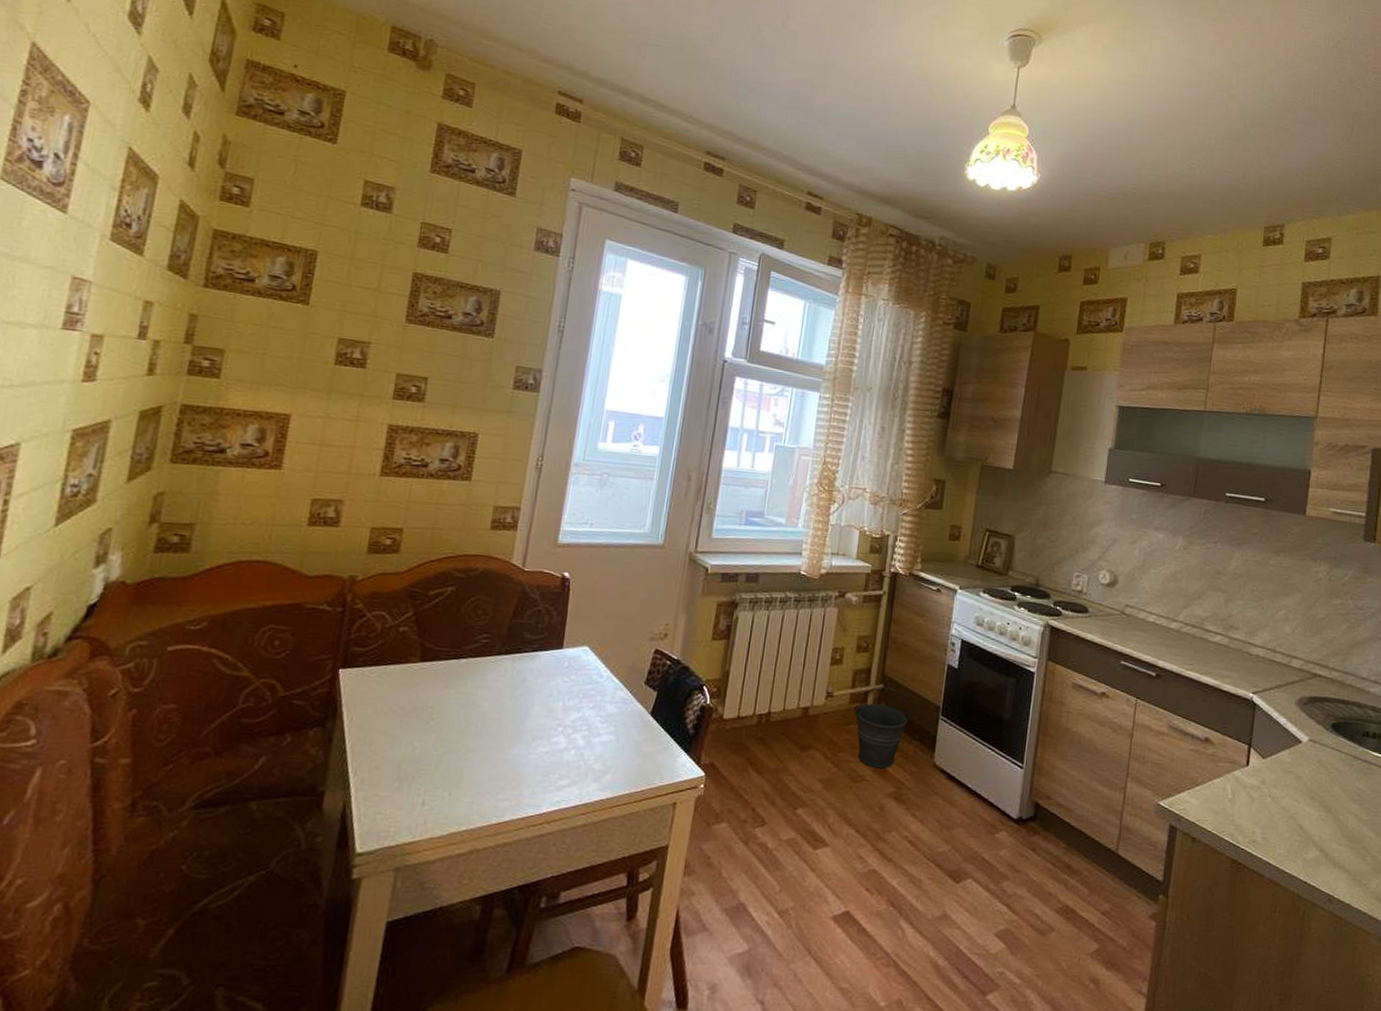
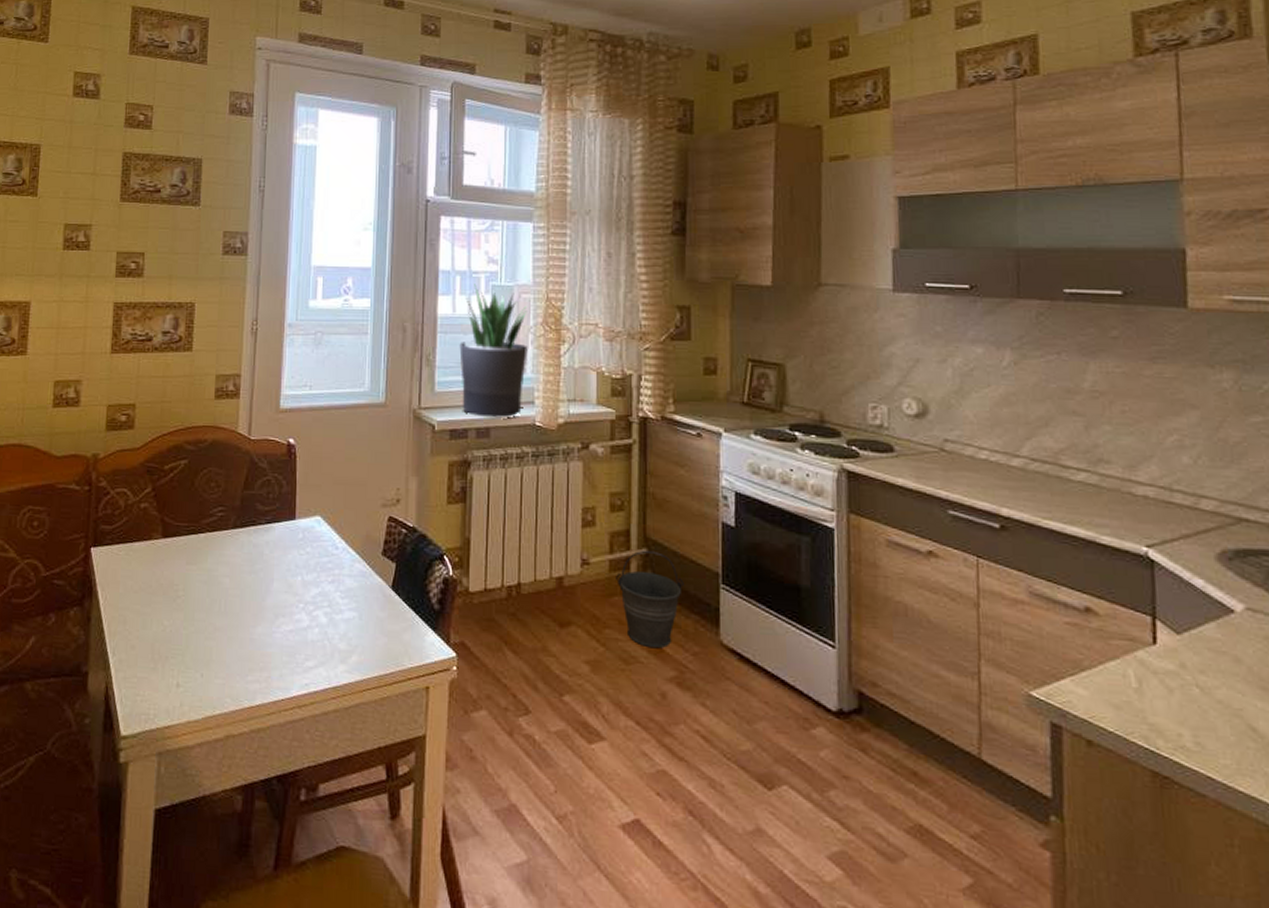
planter: none [735,442,806,566] -> present [459,284,528,419]

